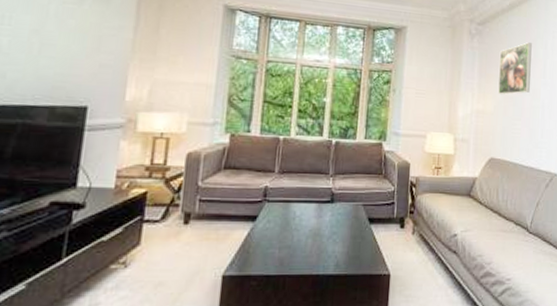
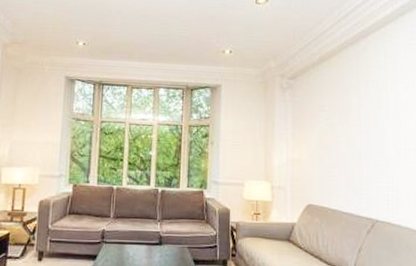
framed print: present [498,42,532,95] -> none [312,93,346,143]

